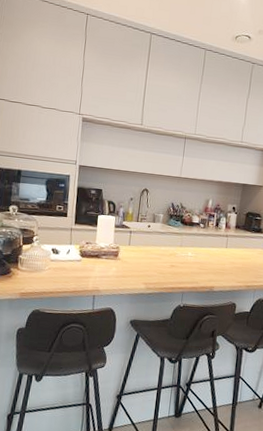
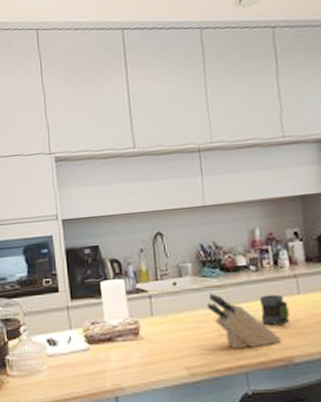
knife block: none [167,236,210,277] -> present [207,292,282,350]
mug: none [199,244,218,266] -> present [260,294,290,326]

